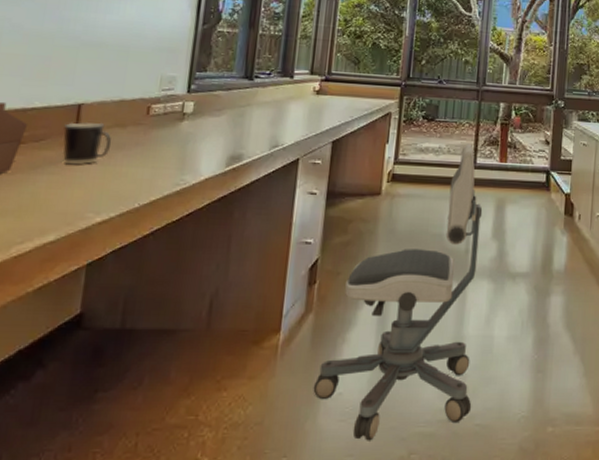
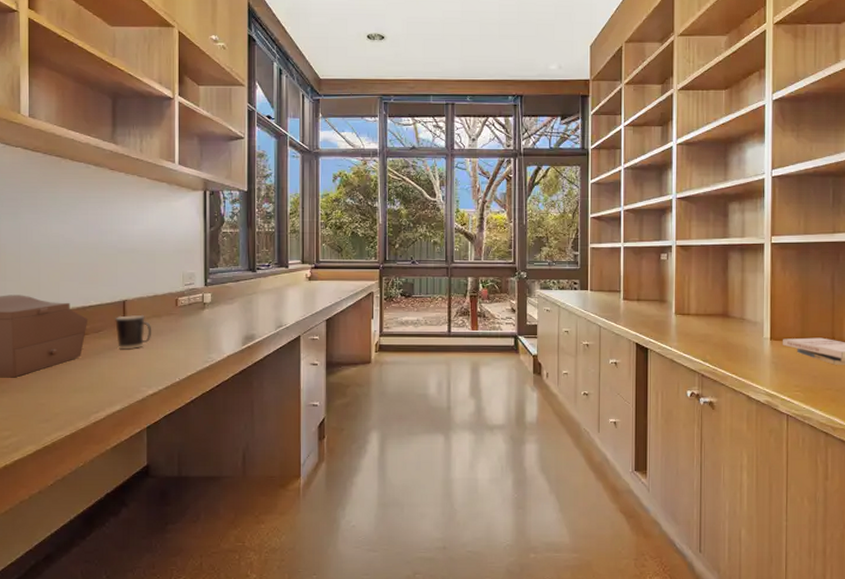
office chair: present [313,143,483,441] -> none [331,315,463,563]

